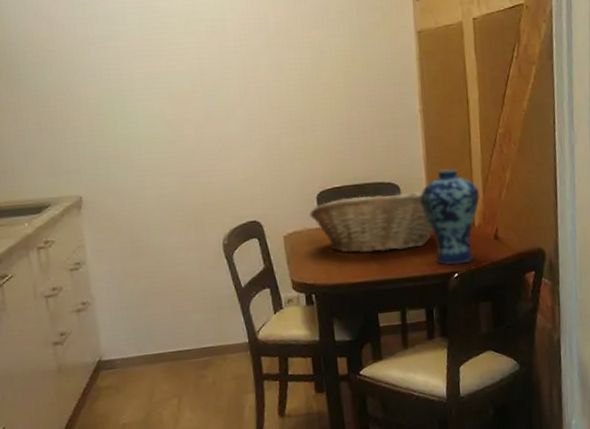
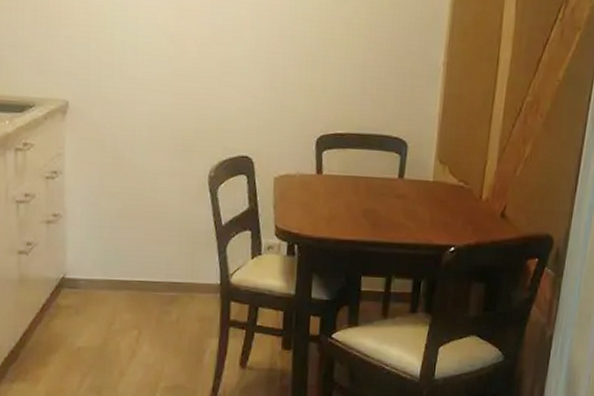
fruit basket: present [309,192,433,253] -> none [306,146,436,213]
vase: present [420,168,481,265] -> none [427,132,494,238]

